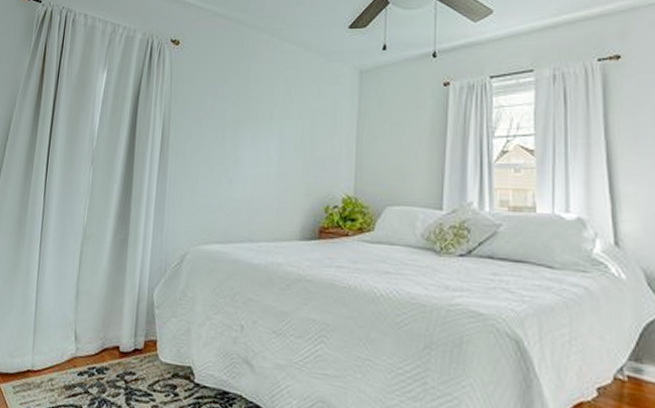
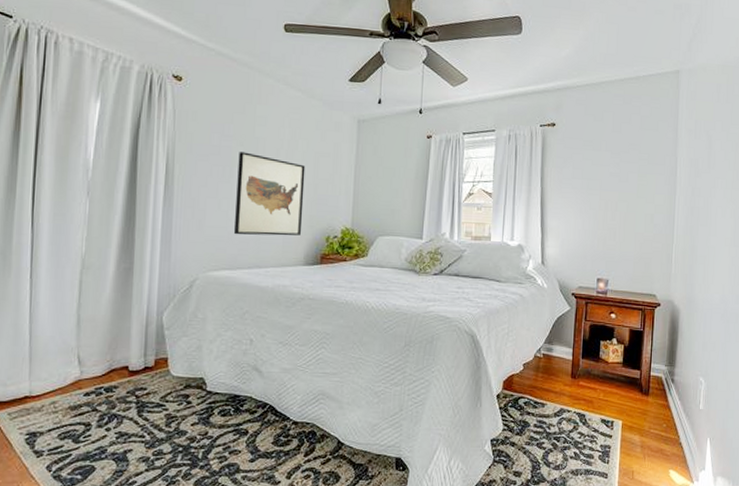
wall art: none [226,114,302,206] -> present [234,152,306,236]

